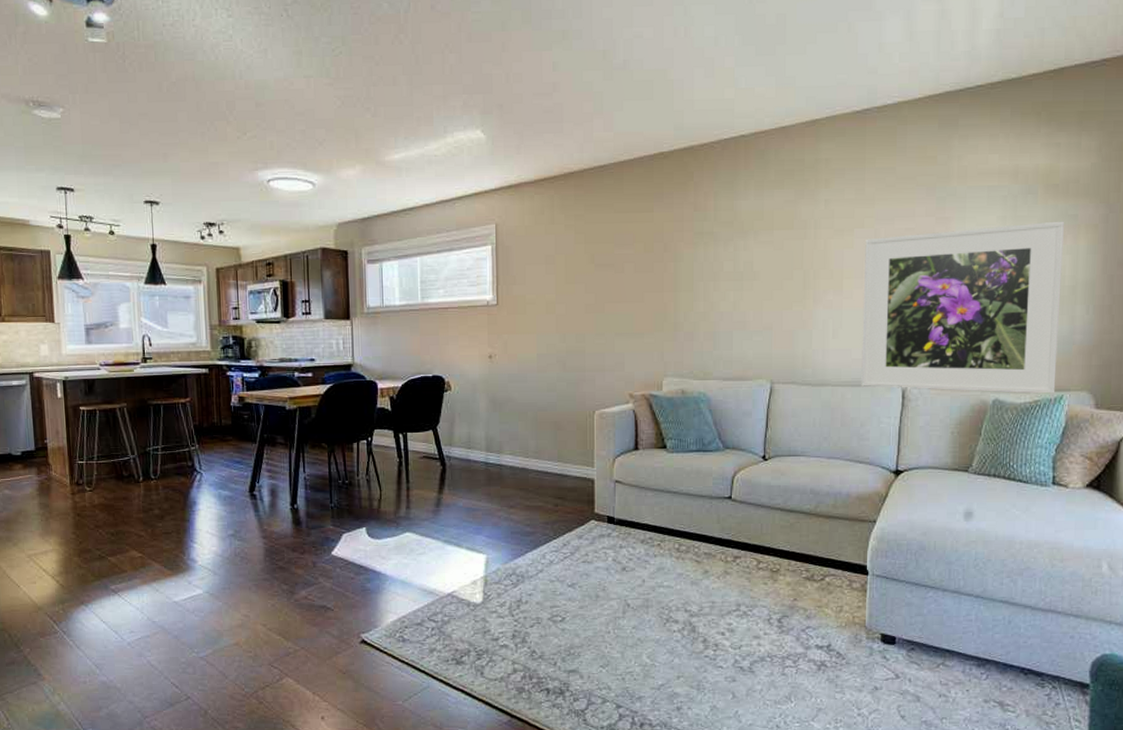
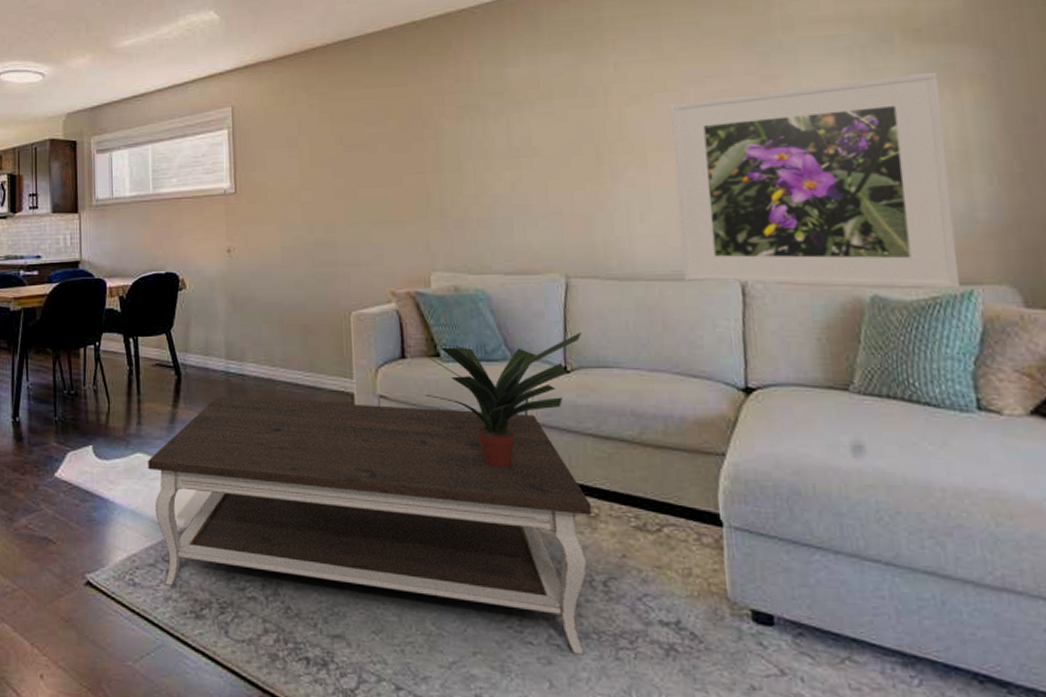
coffee table: none [416,483,775,673] -> present [148,396,592,655]
potted plant: none [653,428,779,537] -> present [426,332,581,469]

